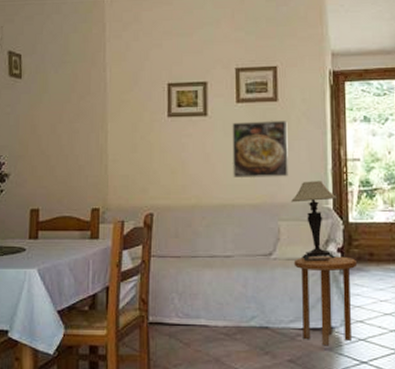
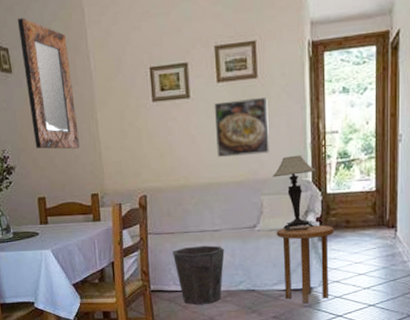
home mirror: none [35,27,85,160] -> present [17,18,80,149]
waste bin: none [176,273,236,342] -> present [172,245,225,305]

